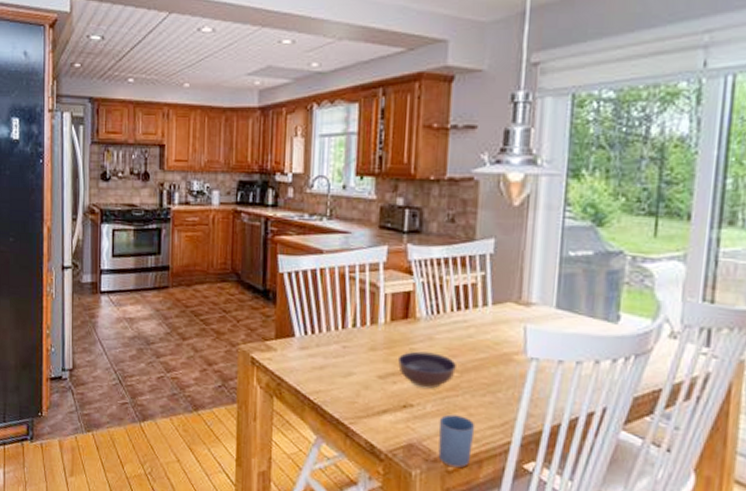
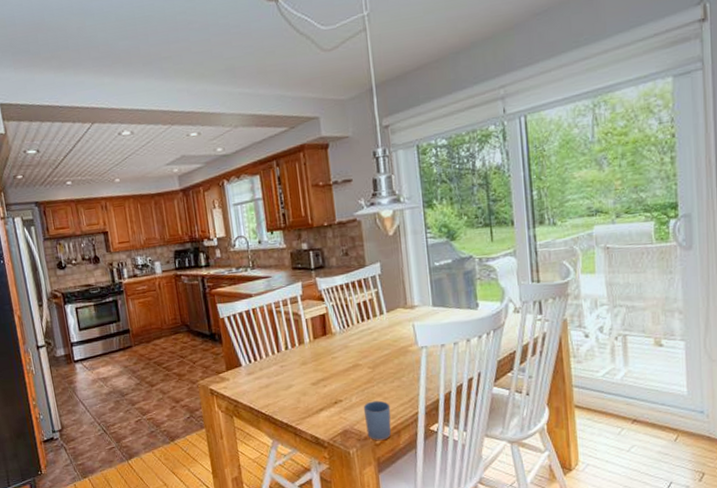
bowl: present [398,351,456,389] -> none [325,357,369,386]

